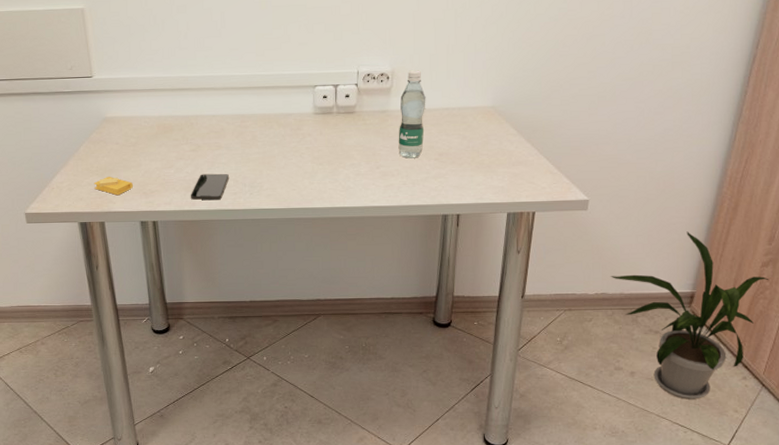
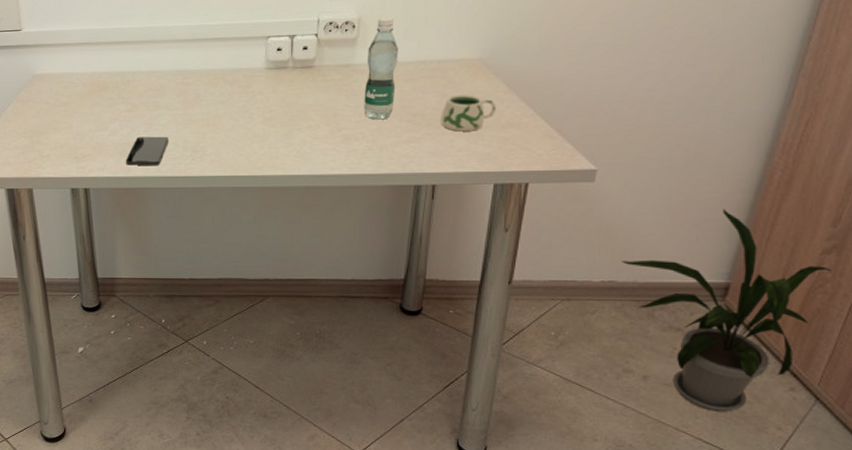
sticky notes: present [93,177,133,196] -> none [21,139,63,160]
mug: none [462,137,508,169] -> present [441,95,497,132]

